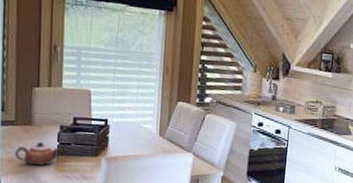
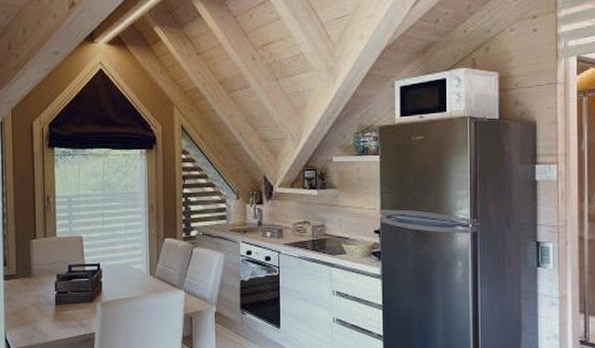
teapot: present [15,142,61,166] -> none [18,293,59,317]

